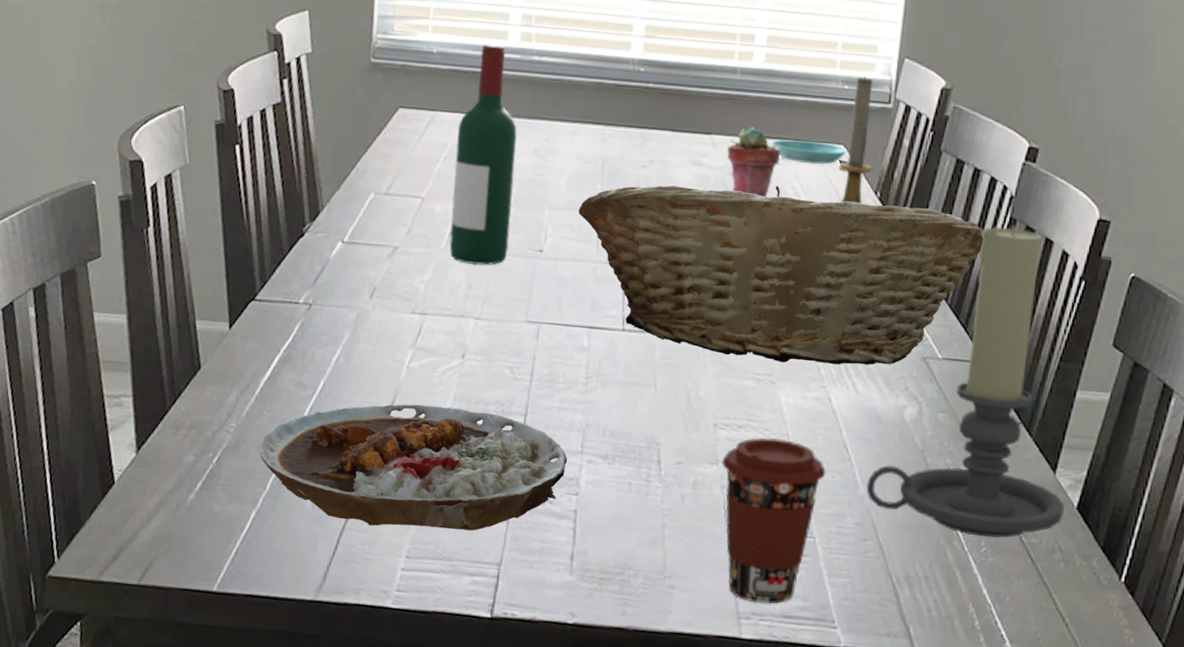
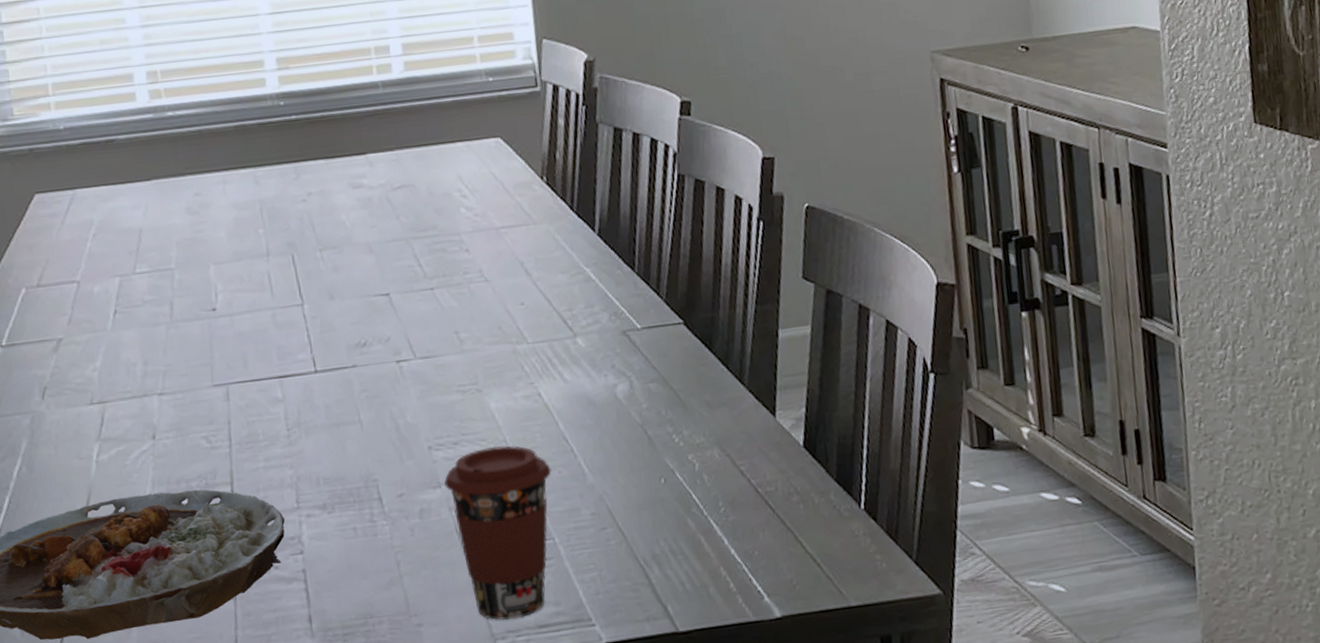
wine bottle: present [449,43,518,266] -> none [101,107,180,340]
fruit basket: present [578,185,985,365] -> none [245,181,658,374]
potted succulent: present [726,126,780,198] -> none [384,137,440,208]
saucer: present [770,139,848,165] -> none [427,138,505,165]
candle holder: present [836,76,873,205] -> none [499,64,534,197]
candle holder: present [866,225,1065,538] -> none [594,180,793,499]

